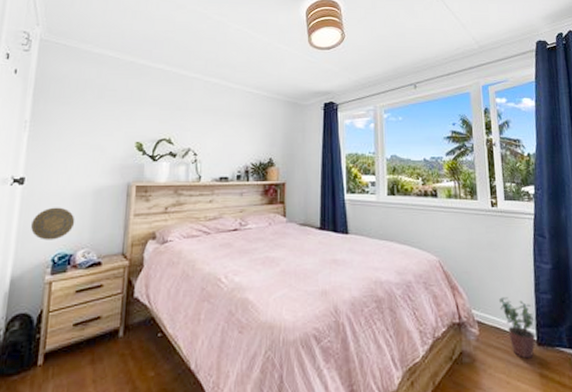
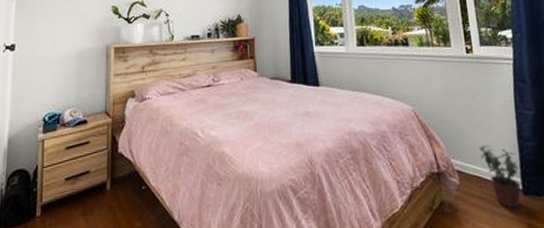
decorative plate: present [30,207,75,240] -> none [22,70,62,102]

